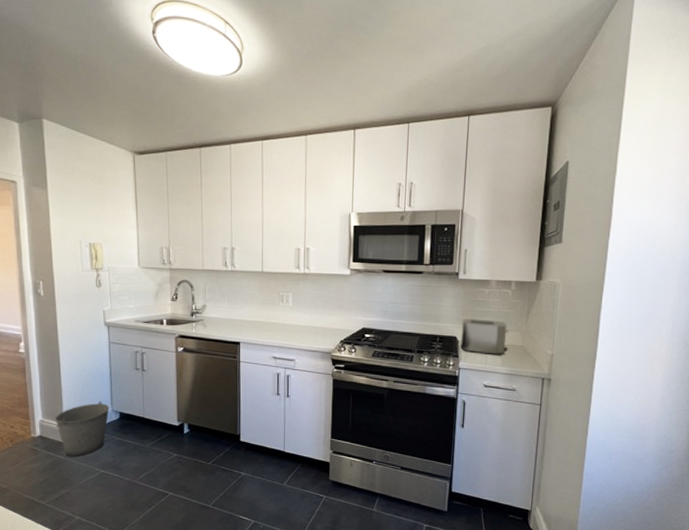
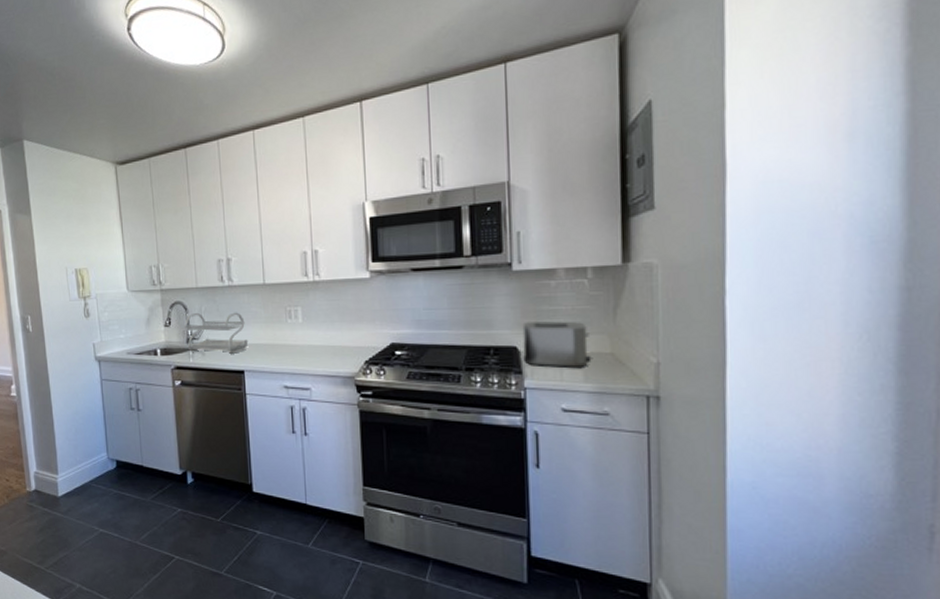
bucket: present [55,401,110,457] -> none [49,448,106,514]
dish rack: none [190,290,245,328] -> present [185,312,248,354]

